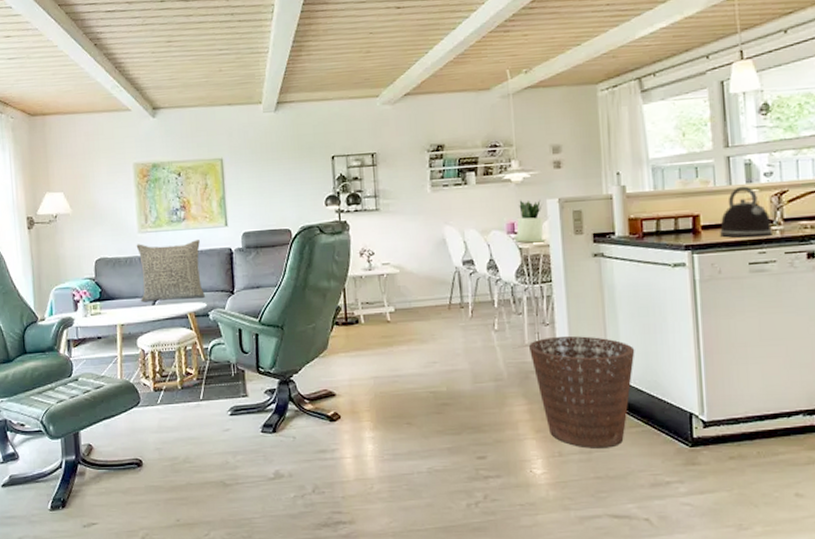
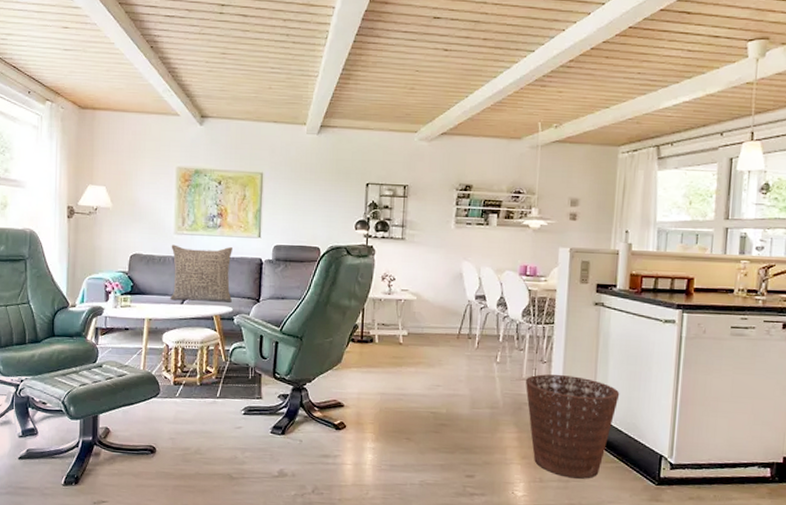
planter: present [514,200,545,243] -> none [525,245,555,287]
kettle: present [720,186,774,238] -> none [710,256,757,305]

